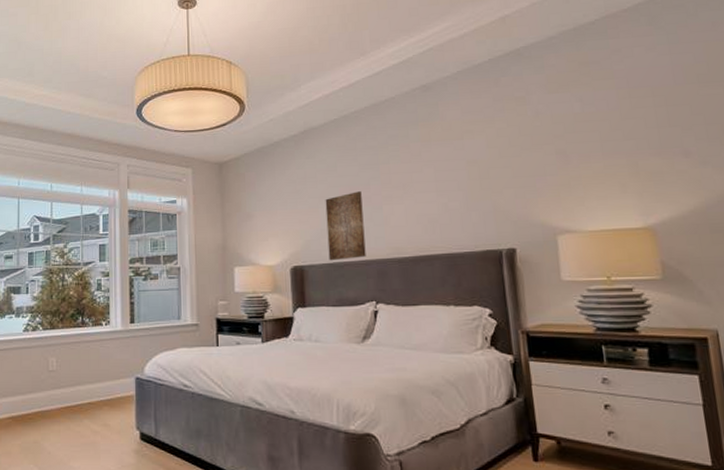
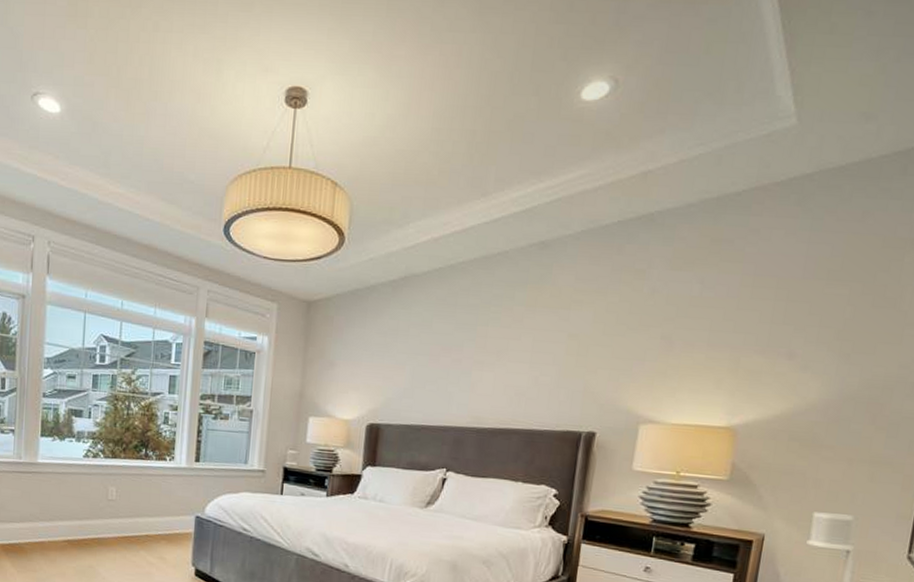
wall art: present [325,191,366,261] -> none [407,352,453,423]

